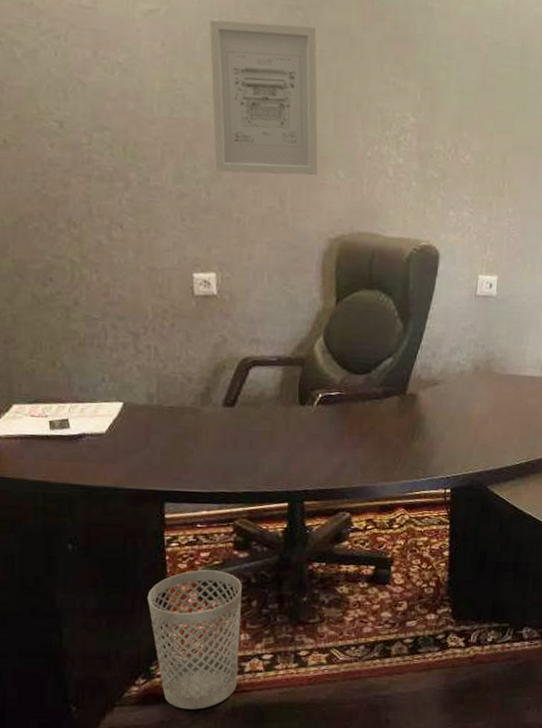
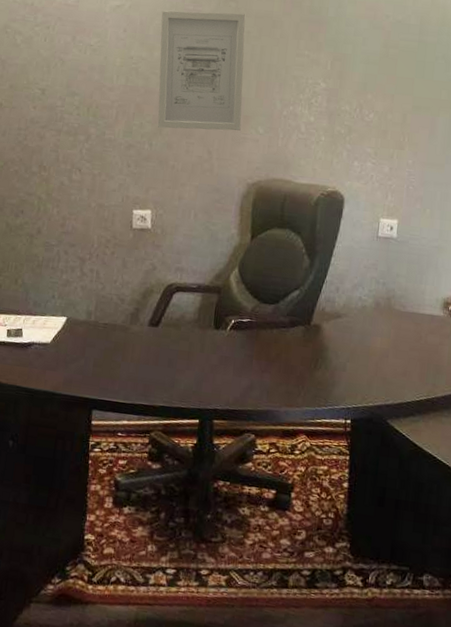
wastebasket: present [147,570,242,710] -> none [69,476,153,617]

